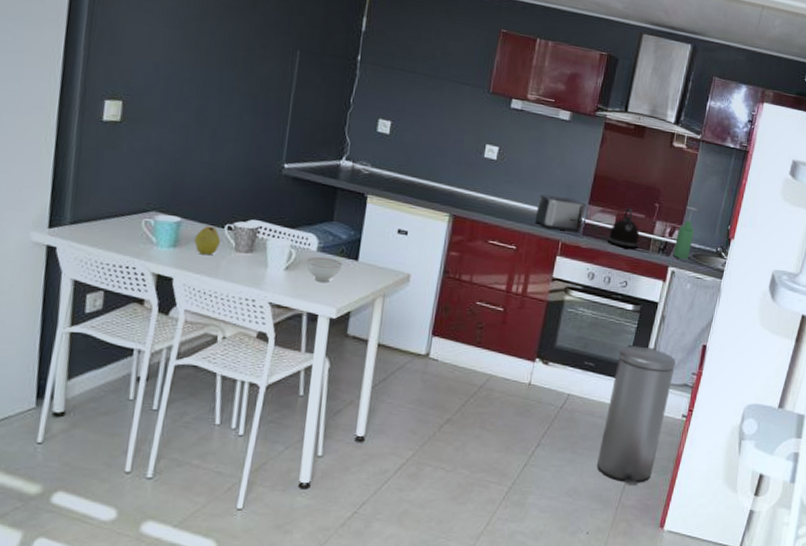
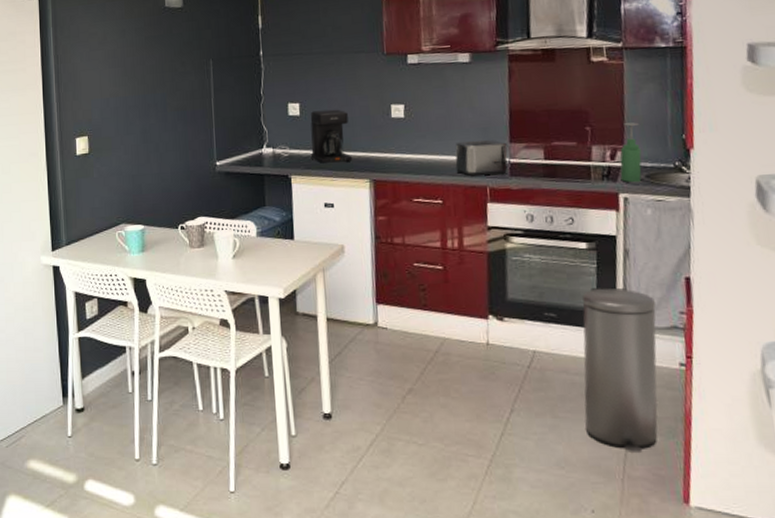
fruit: present [194,225,221,256] -> none [157,228,178,255]
bowl: present [306,256,344,282] -> none [249,240,282,265]
coffee maker: none [392,133,441,192] -> present [310,109,353,164]
kettle: present [608,207,640,249] -> none [540,137,577,182]

